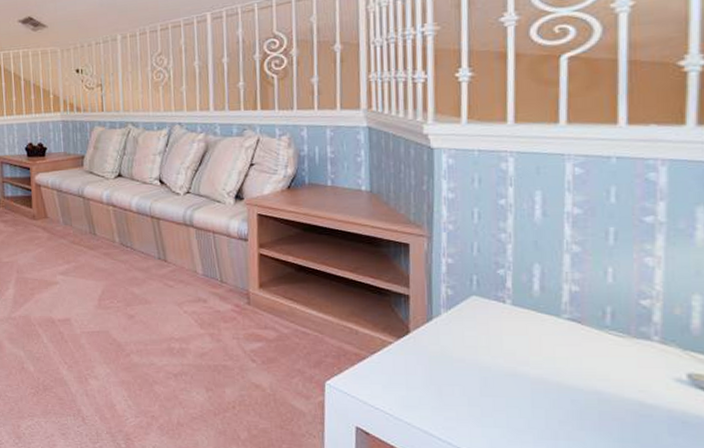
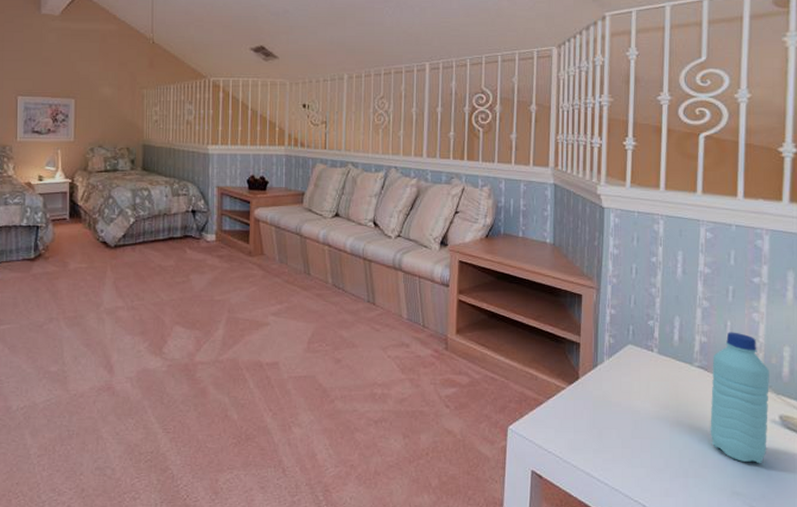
water bottle: none [586,279,672,428] -> present [710,332,769,464]

